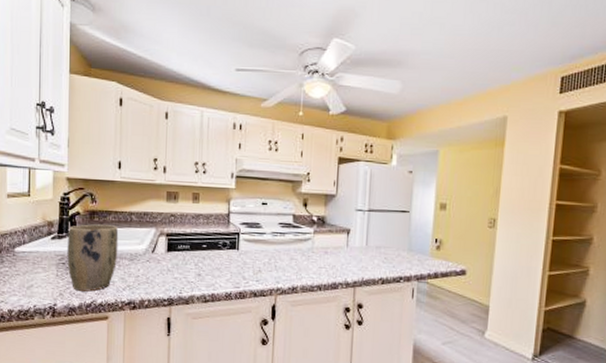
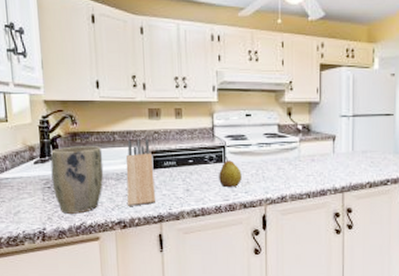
knife block: none [139,220,168,288] -> present [126,138,156,206]
fruit: none [231,243,254,276] -> present [219,156,242,188]

